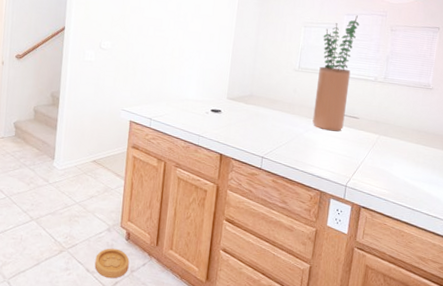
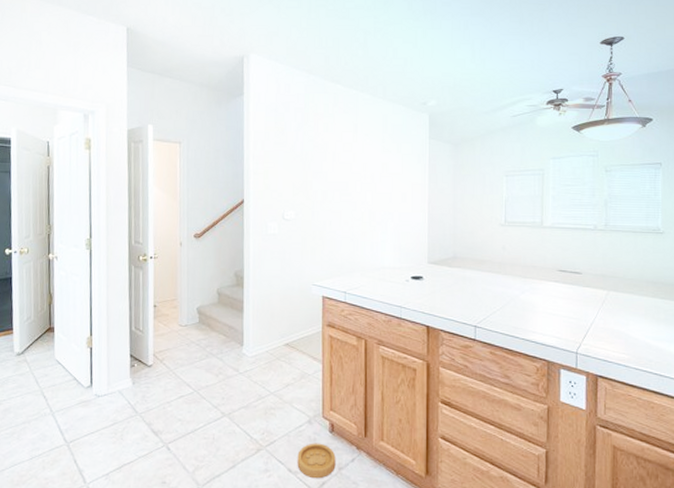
vase: present [312,15,359,132] -> none [528,158,568,291]

